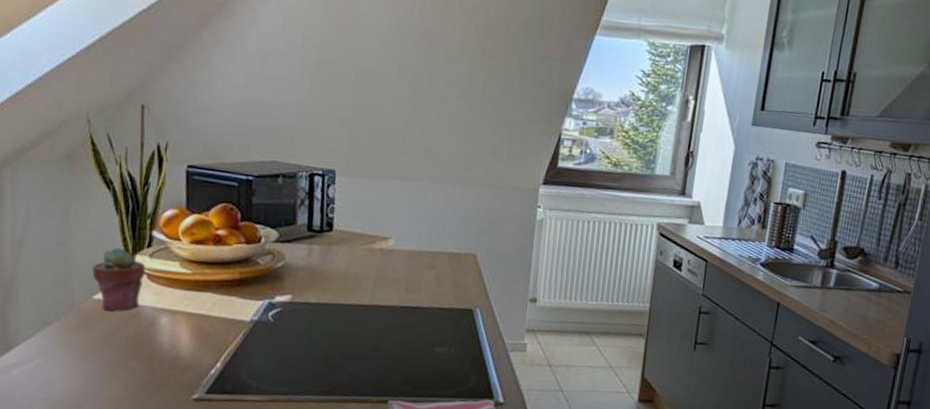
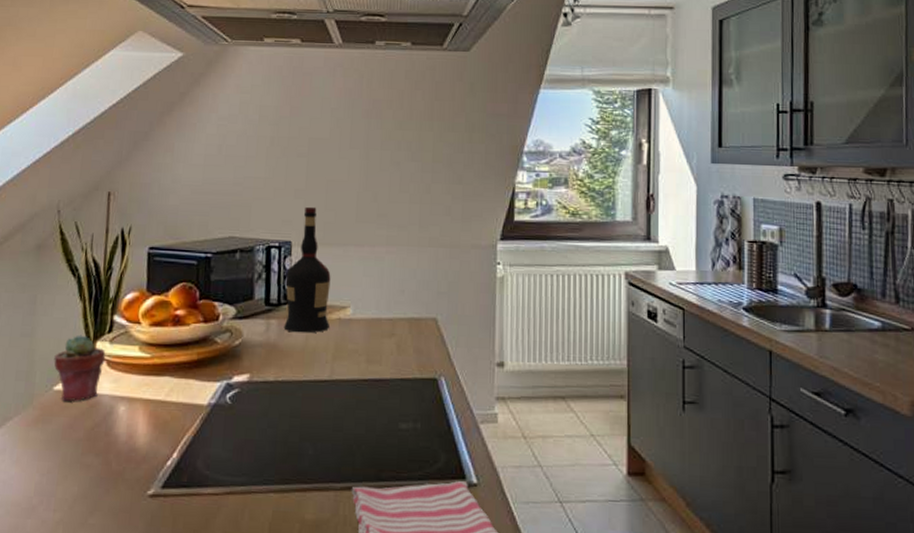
liquor: none [326,136,374,261] -> present [284,206,331,333]

